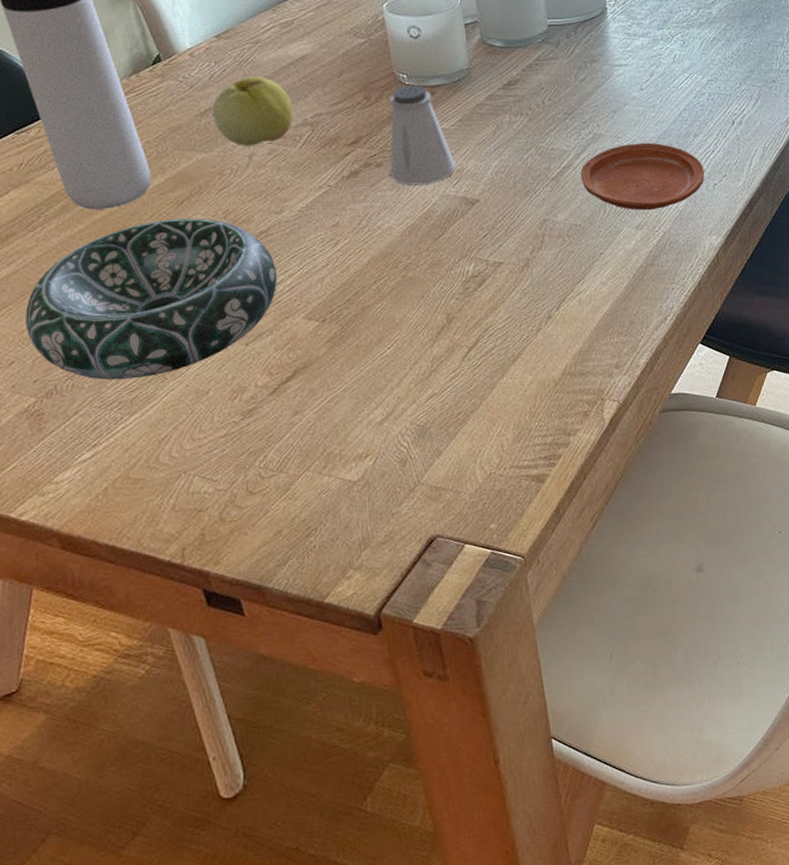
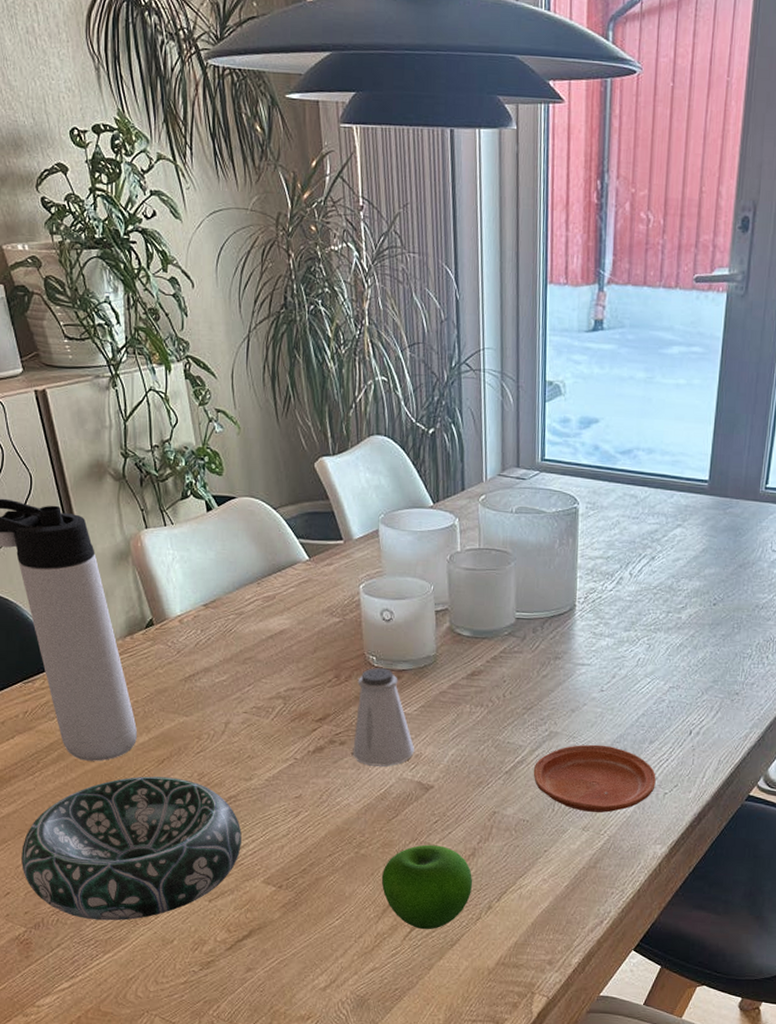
apple: present [212,77,294,146] -> none [196,647,269,714]
apple: none [432,259,530,348] -> present [381,844,473,930]

